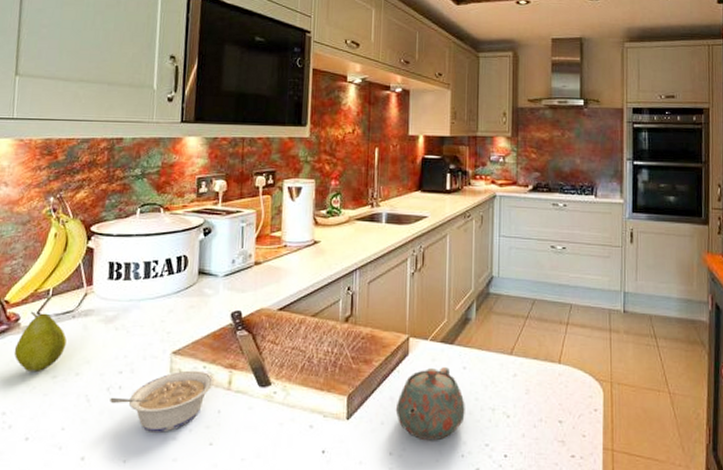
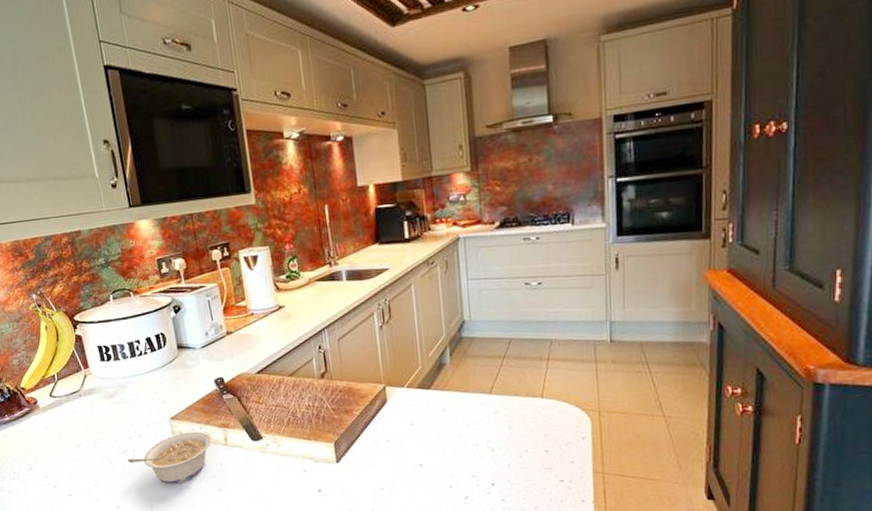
fruit: present [14,311,67,371] -> none [40,394,81,443]
teapot: present [395,367,465,441] -> none [381,410,449,476]

